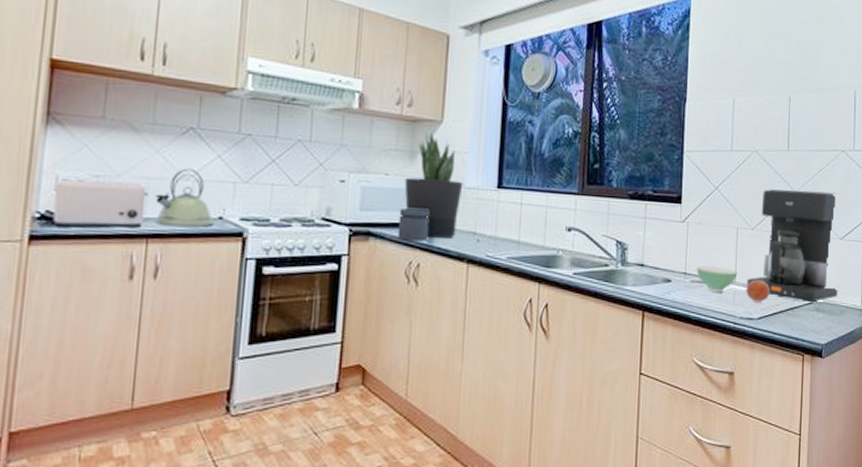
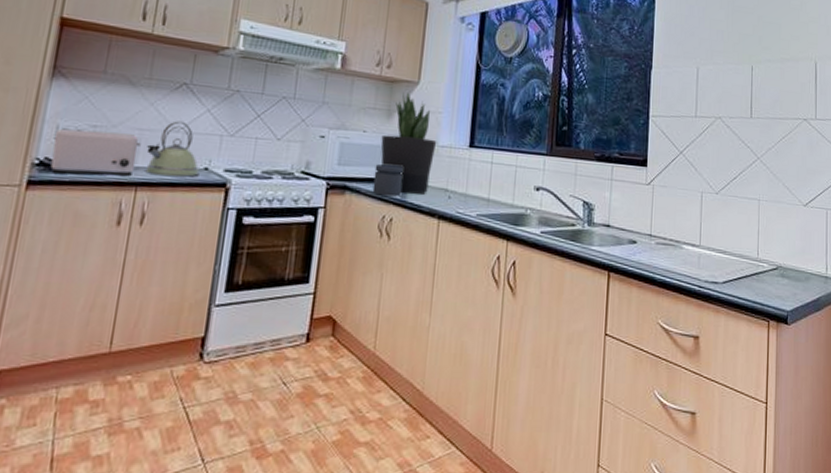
bowl: present [696,266,738,293] -> none [661,228,703,256]
coffee maker: present [746,189,838,303] -> none [711,155,803,269]
fruit: present [746,277,770,303] -> none [711,241,735,267]

